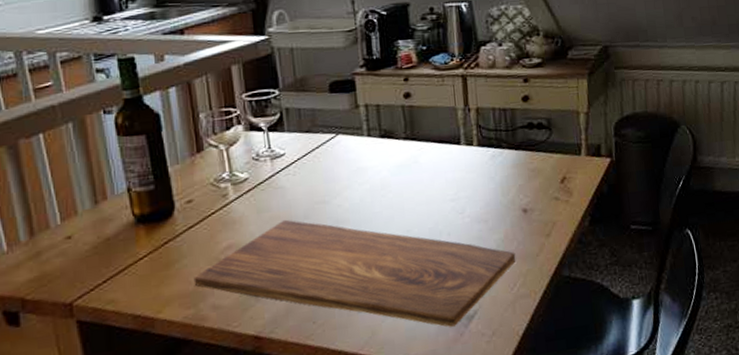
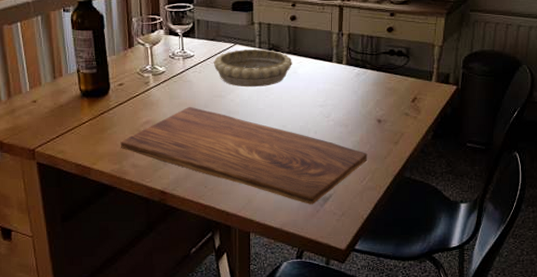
decorative bowl: none [310,136,412,188] -> present [213,48,292,88]

